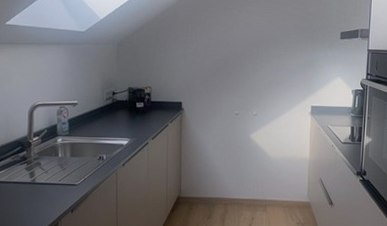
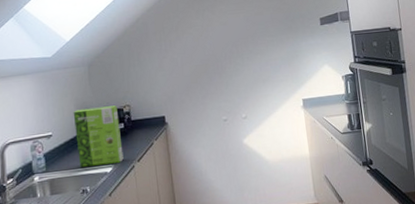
cake mix box: none [98,84,140,138] -> present [73,105,124,167]

